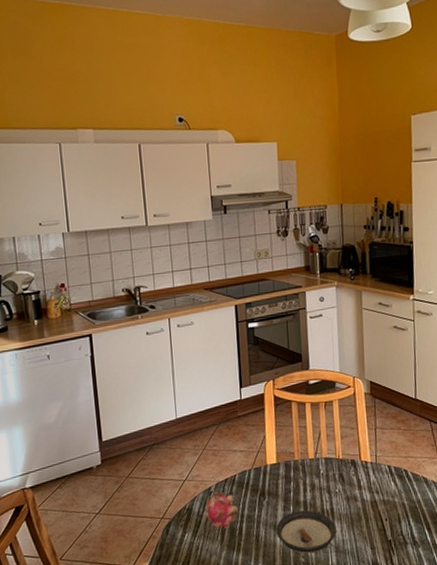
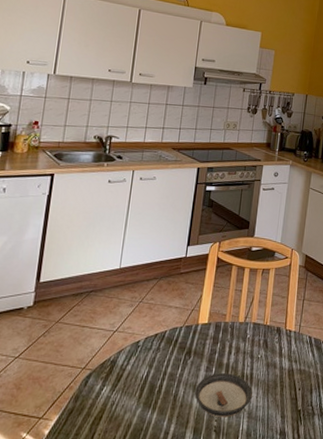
fruit: present [205,487,238,529] -> none [129,341,163,386]

